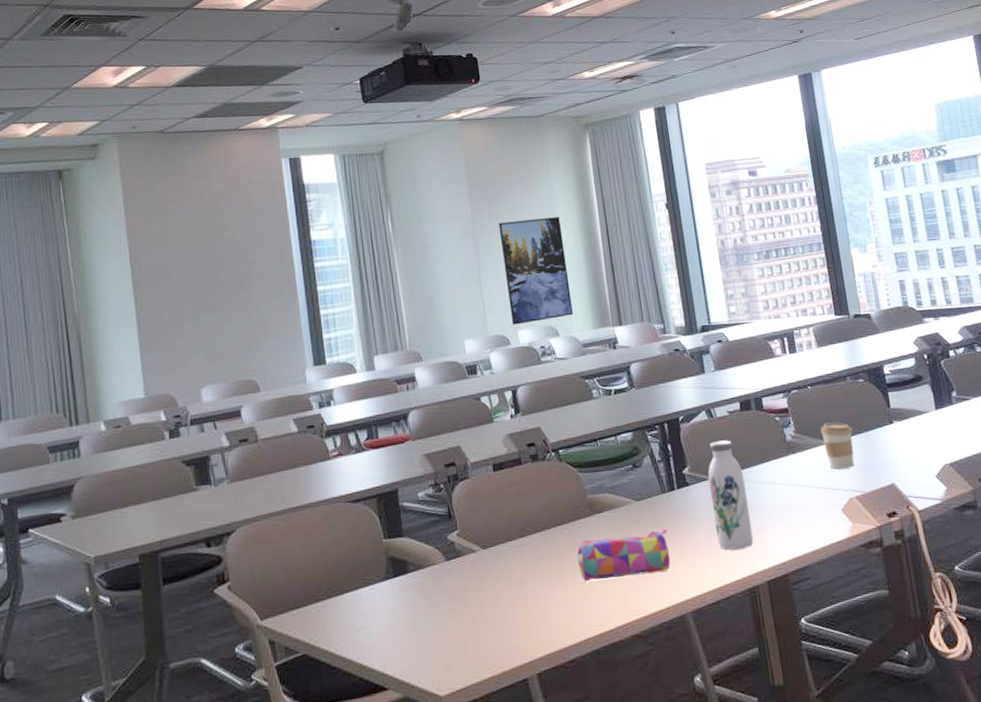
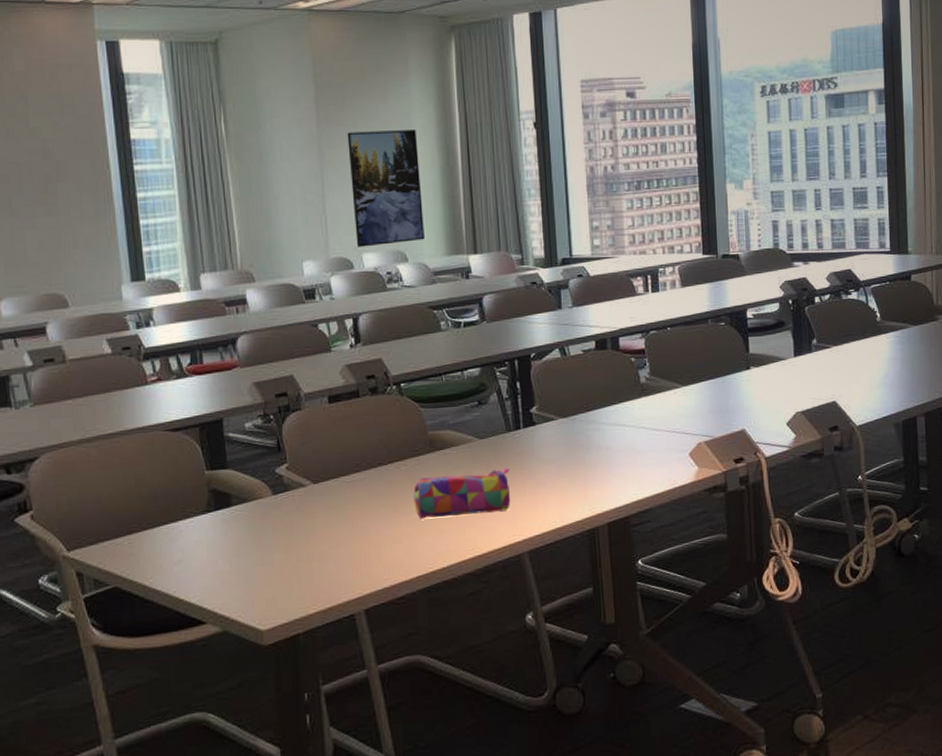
water bottle: present [708,440,754,550] -> none [556,380,598,491]
coffee cup: present [820,422,855,470] -> none [676,365,708,414]

